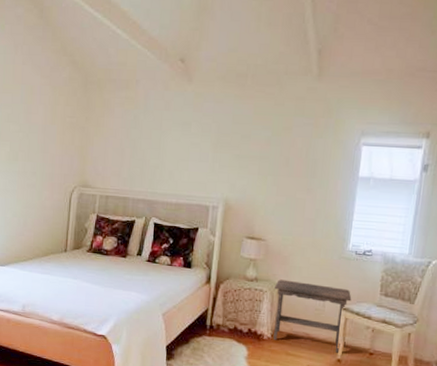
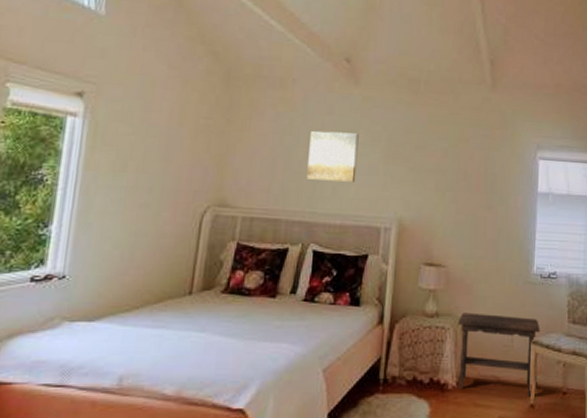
wall art: none [149,124,192,168] -> present [307,130,359,182]

